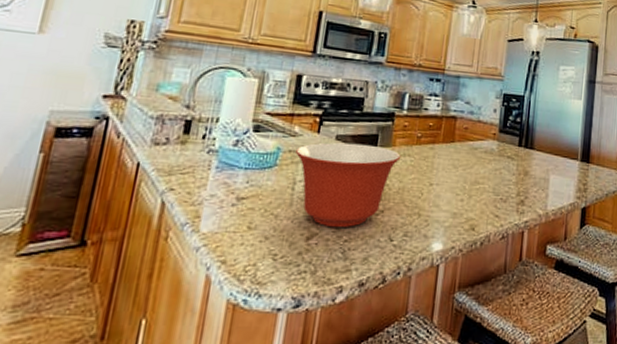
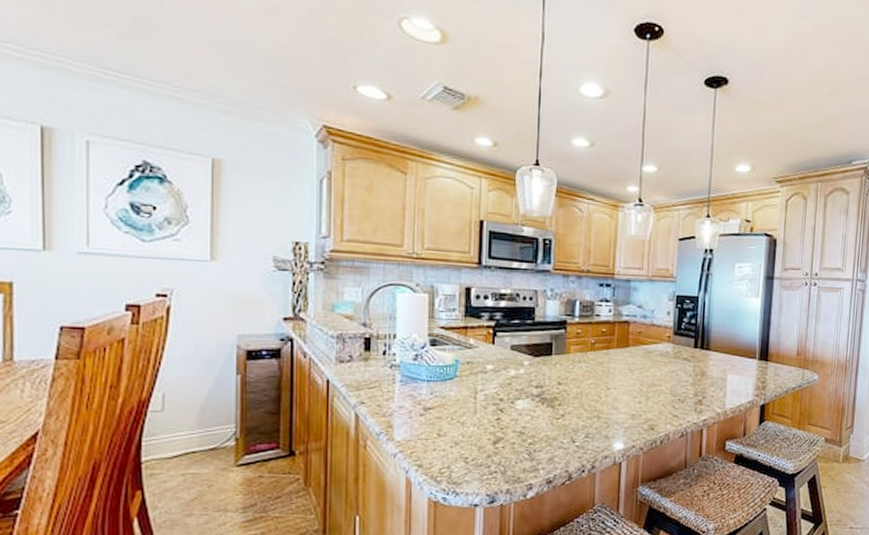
mixing bowl: present [294,142,401,228] -> none [472,352,577,432]

